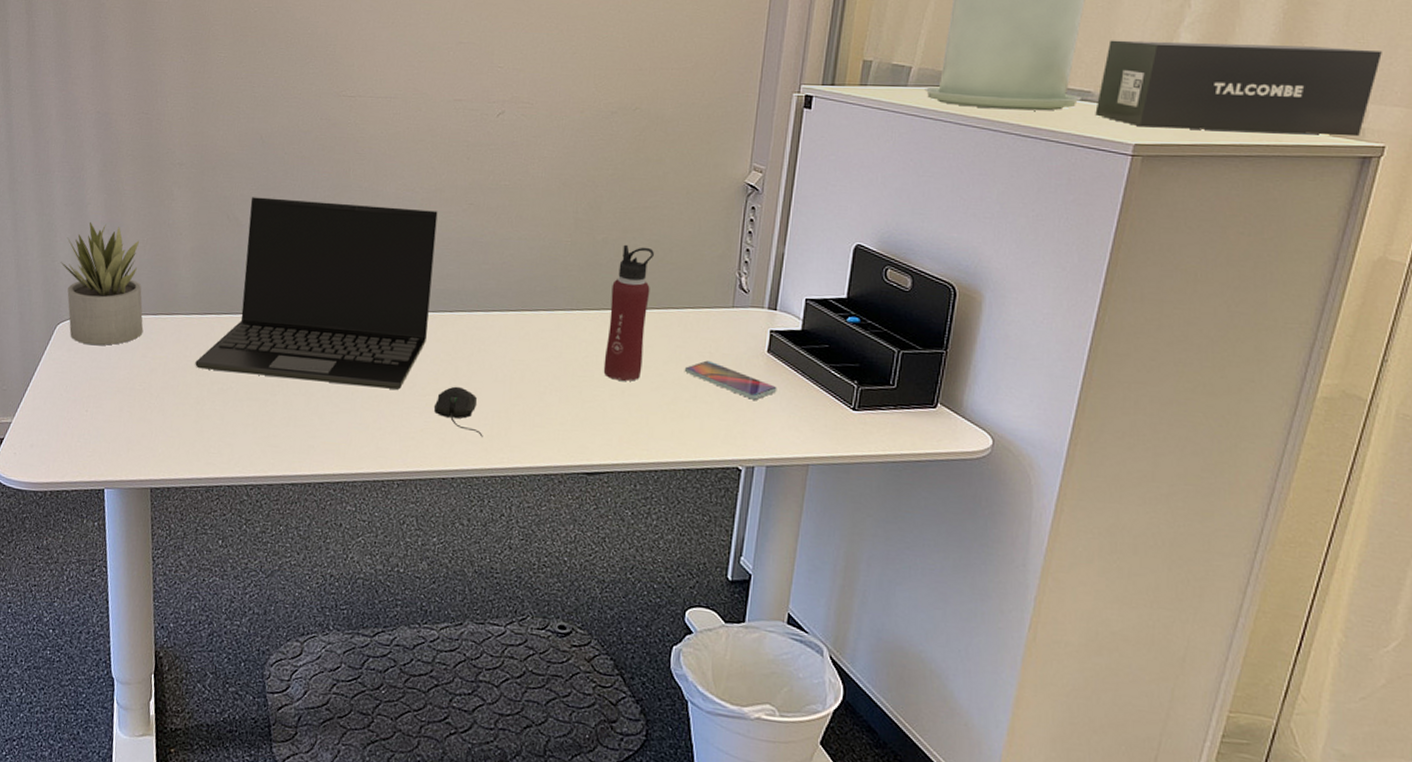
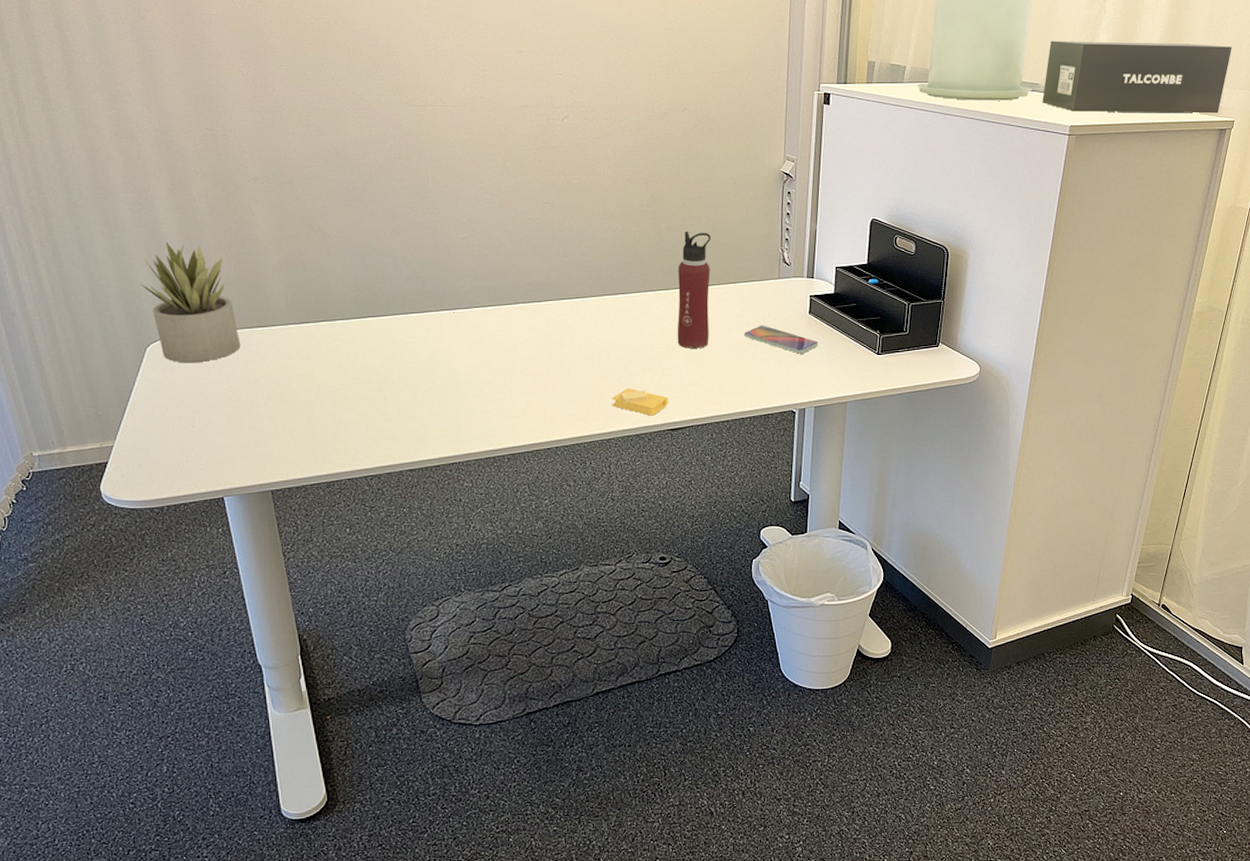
laptop: present [195,197,438,390] -> none [299,207,519,376]
computer mouse: present [433,386,483,437] -> none [533,367,579,409]
sticky notes: none [520,418,587,455] -> present [611,388,669,416]

